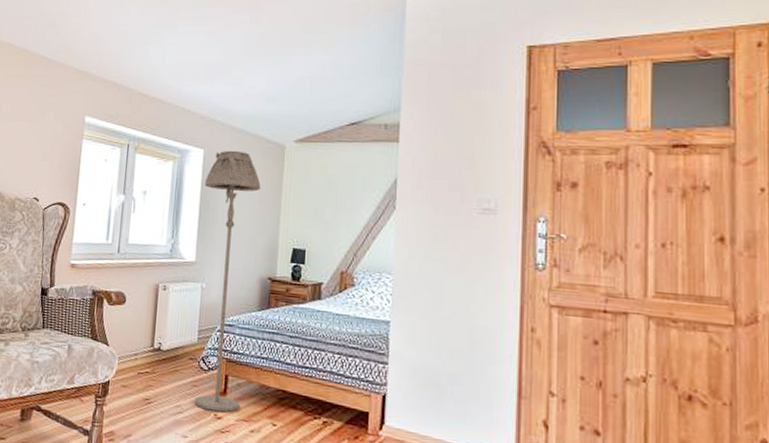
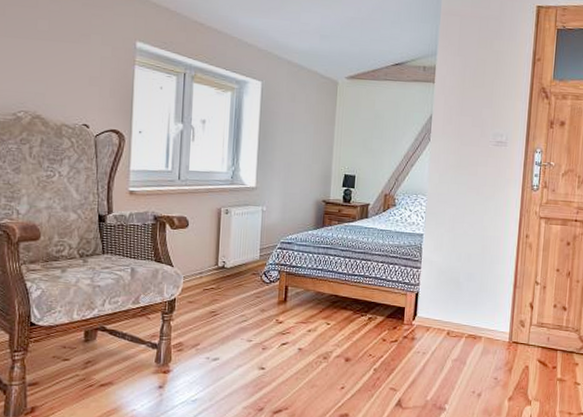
floor lamp: present [194,150,261,412] -> none [257,83,316,317]

